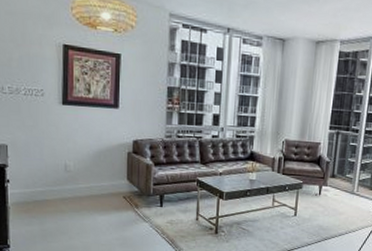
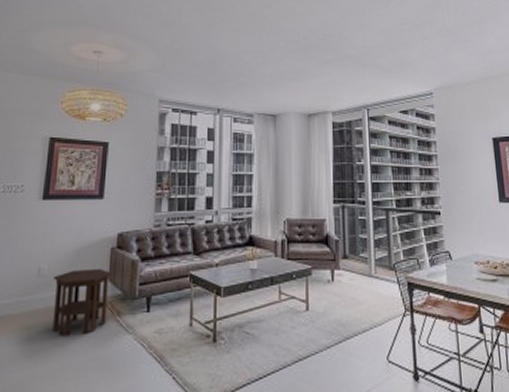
side table: none [79,168,130,220] -> present [53,268,112,336]

